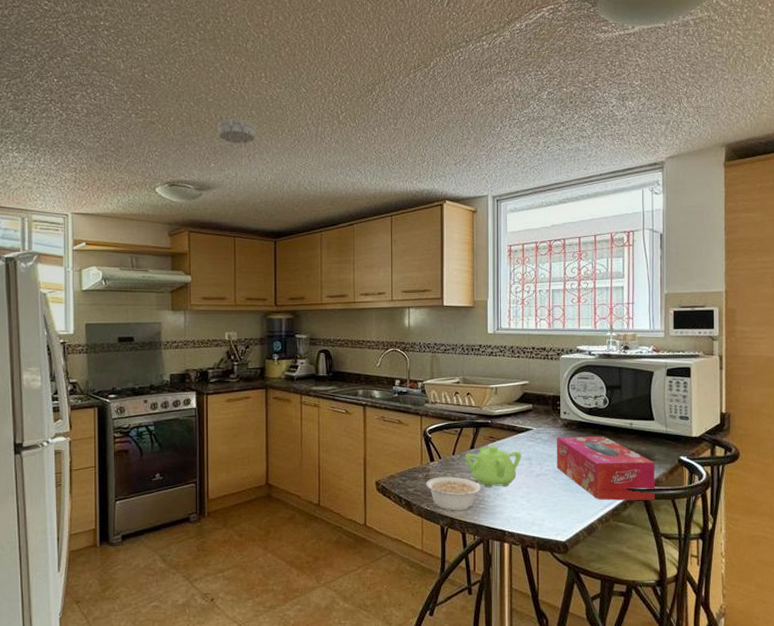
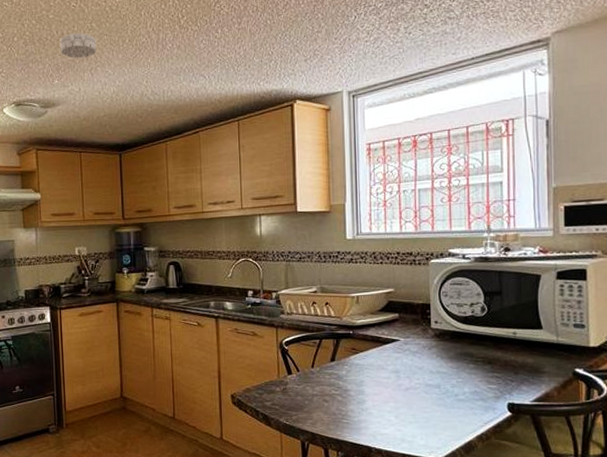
legume: present [425,476,480,511] -> none [283,390,343,426]
teapot: present [465,446,522,488] -> none [325,358,388,402]
tissue box: present [556,436,655,501] -> none [427,347,545,418]

